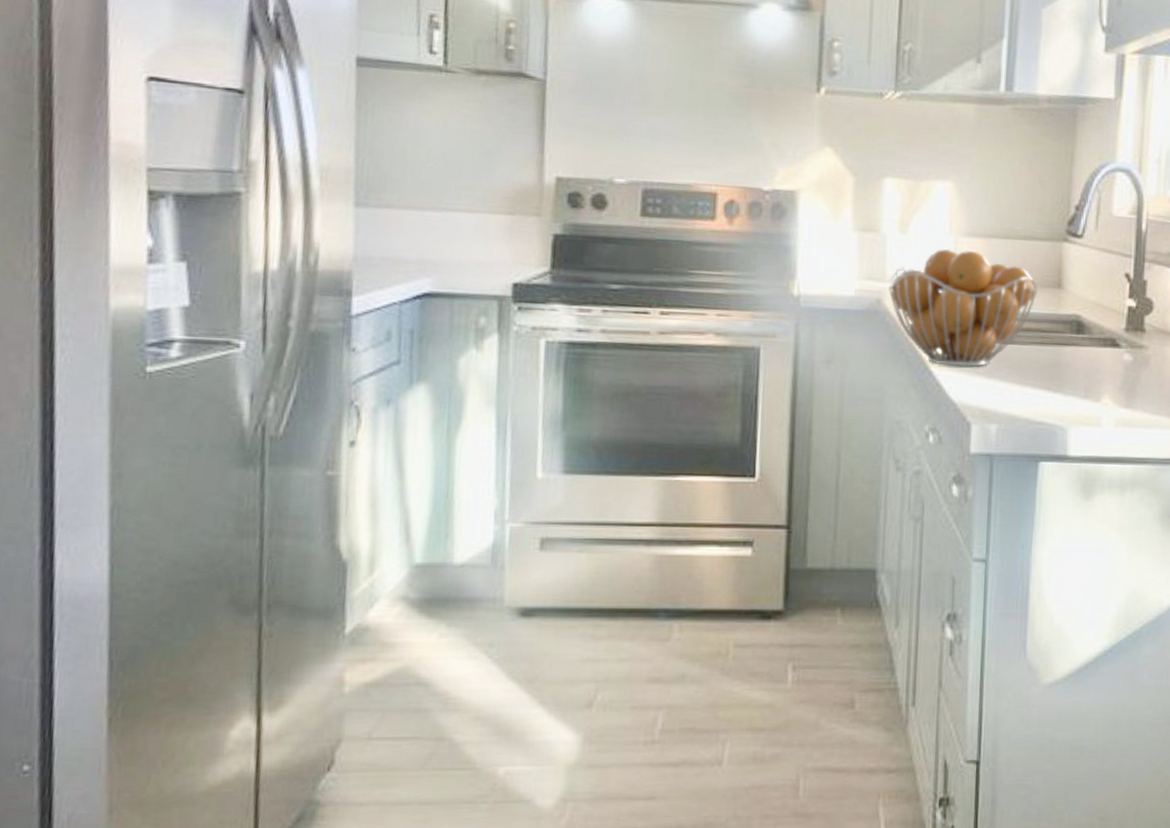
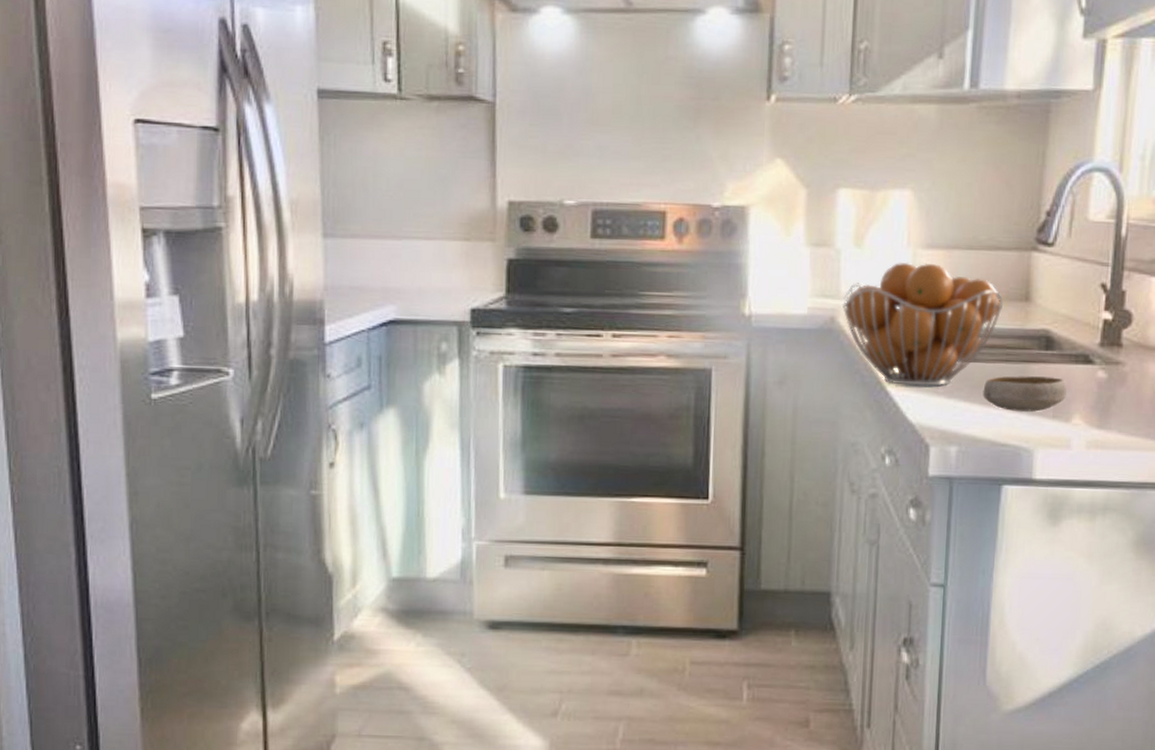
bowl: none [1020,358,1096,392] -> present [982,376,1067,412]

